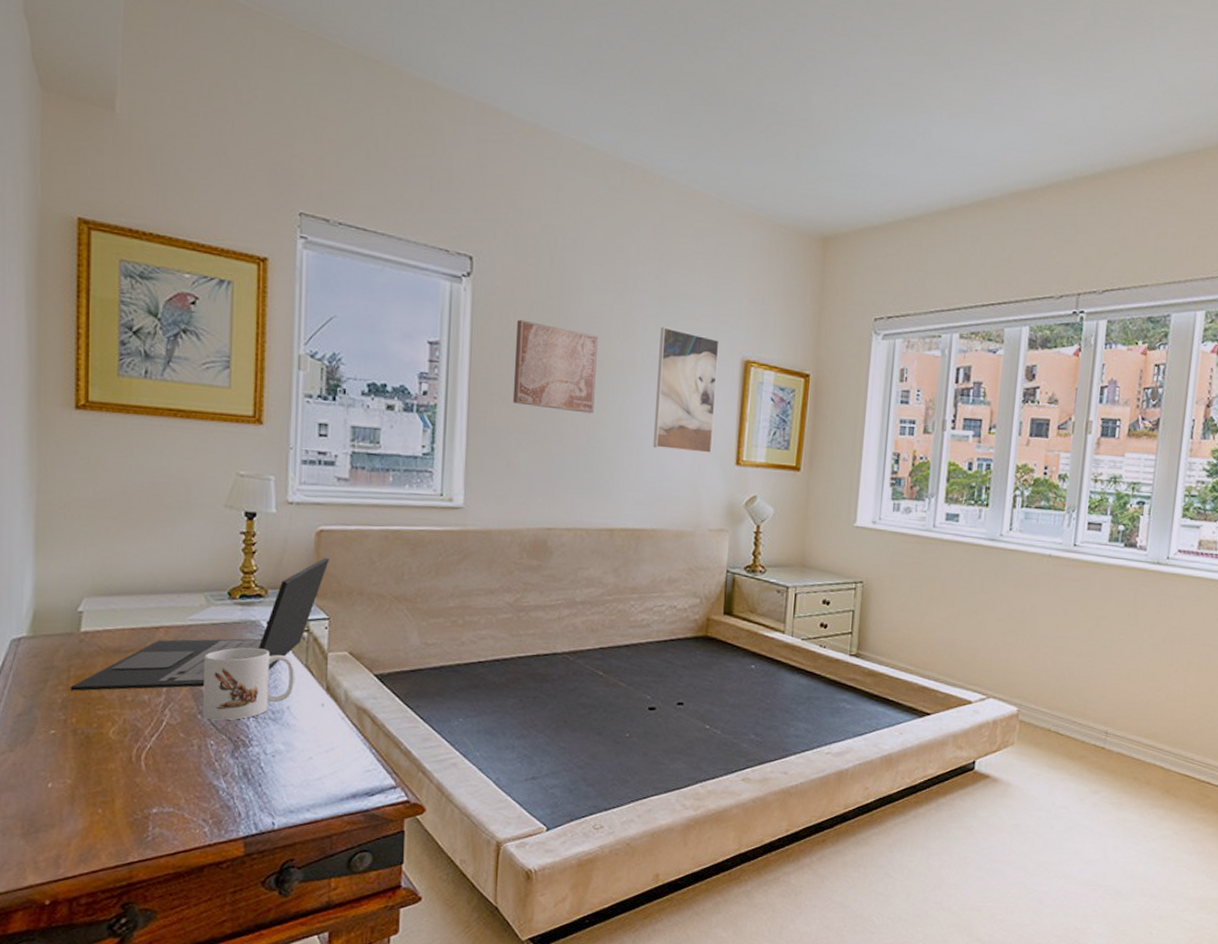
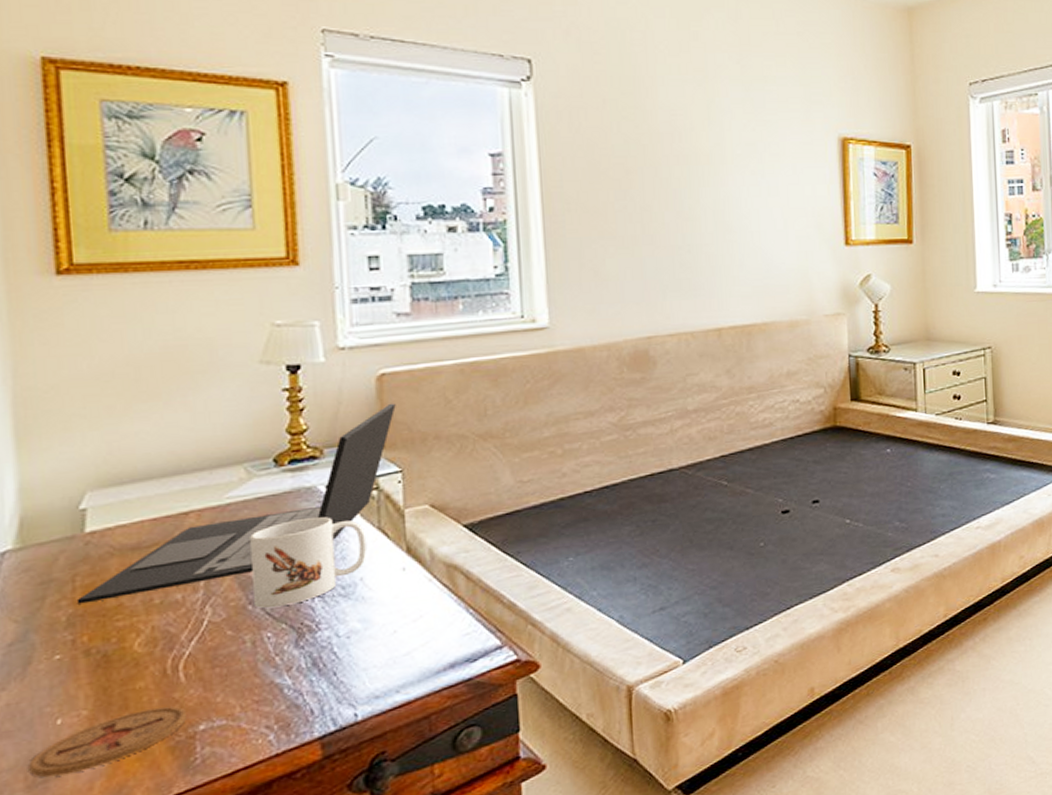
coaster: none [25,788,143,830] -> present [28,706,186,778]
wall art: present [512,319,598,414] -> none [589,120,685,211]
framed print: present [652,327,719,453] -> none [749,113,818,239]

